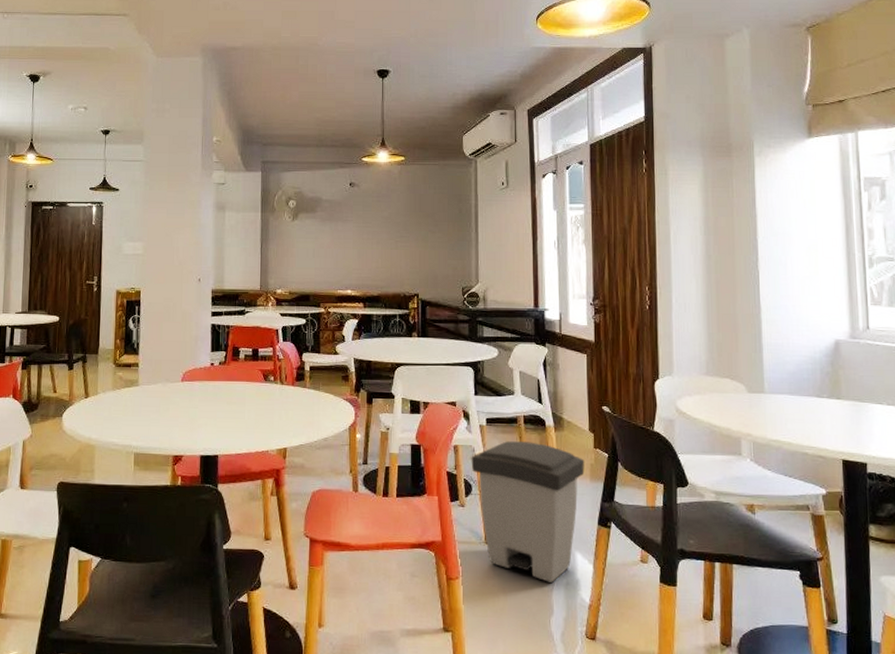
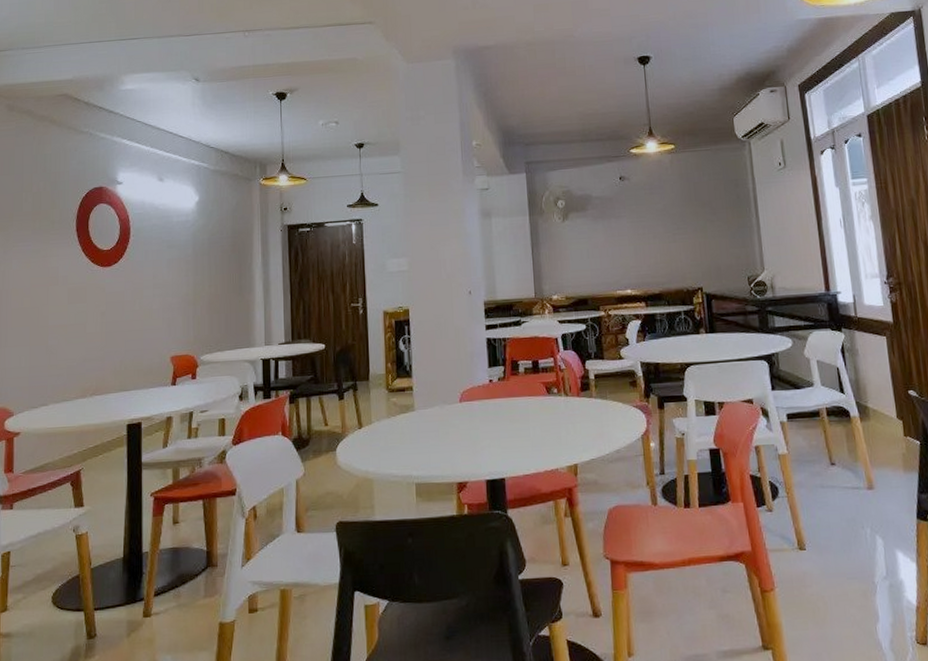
trash can: present [471,441,585,583] -> none [774,435,897,586]

